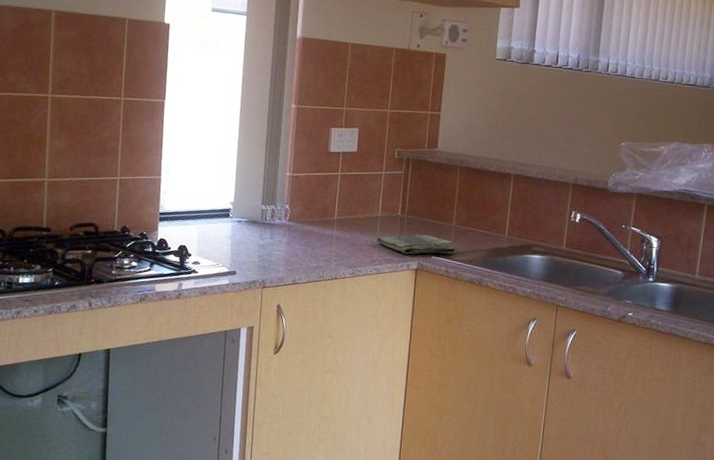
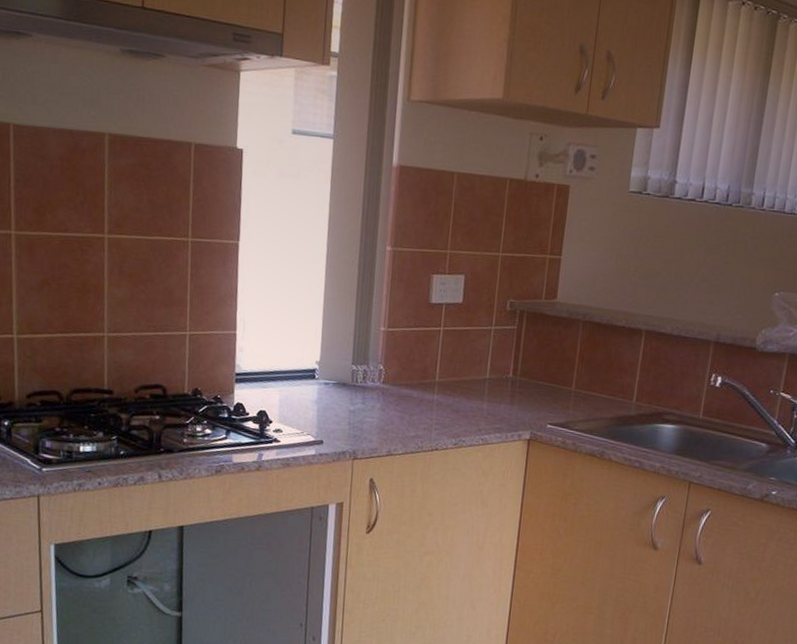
dish towel: present [376,234,456,255] -> none [483,400,575,423]

